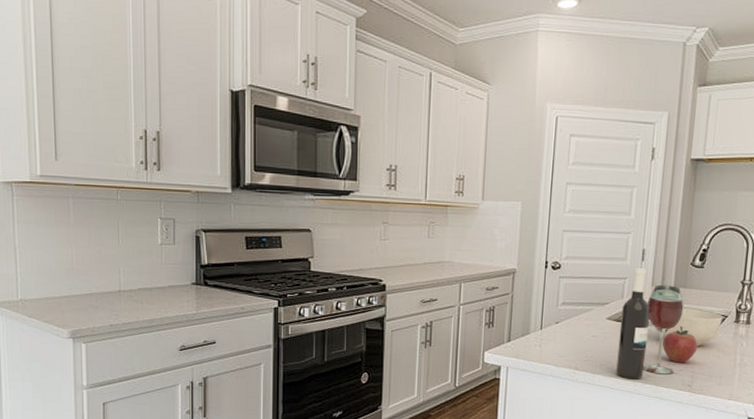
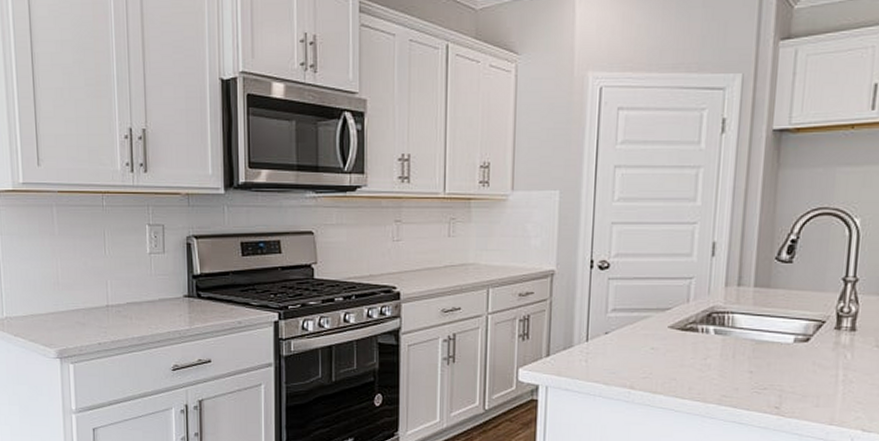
wine bottle: present [615,267,650,380] -> none [680,264,724,400]
wineglass: present [643,285,684,375] -> none [717,285,768,394]
bowl: present [654,307,724,347] -> none [730,312,820,360]
apple: present [662,325,698,363] -> none [740,334,788,380]

